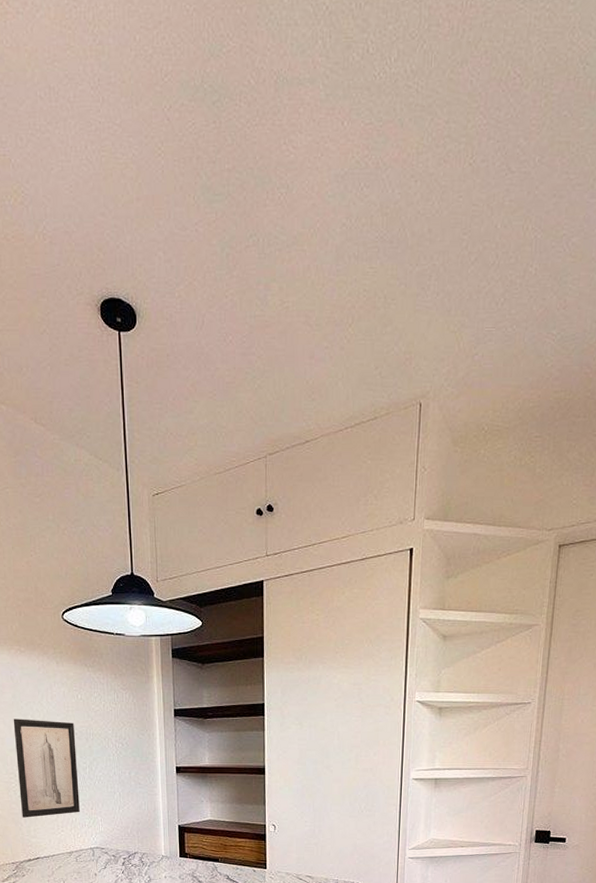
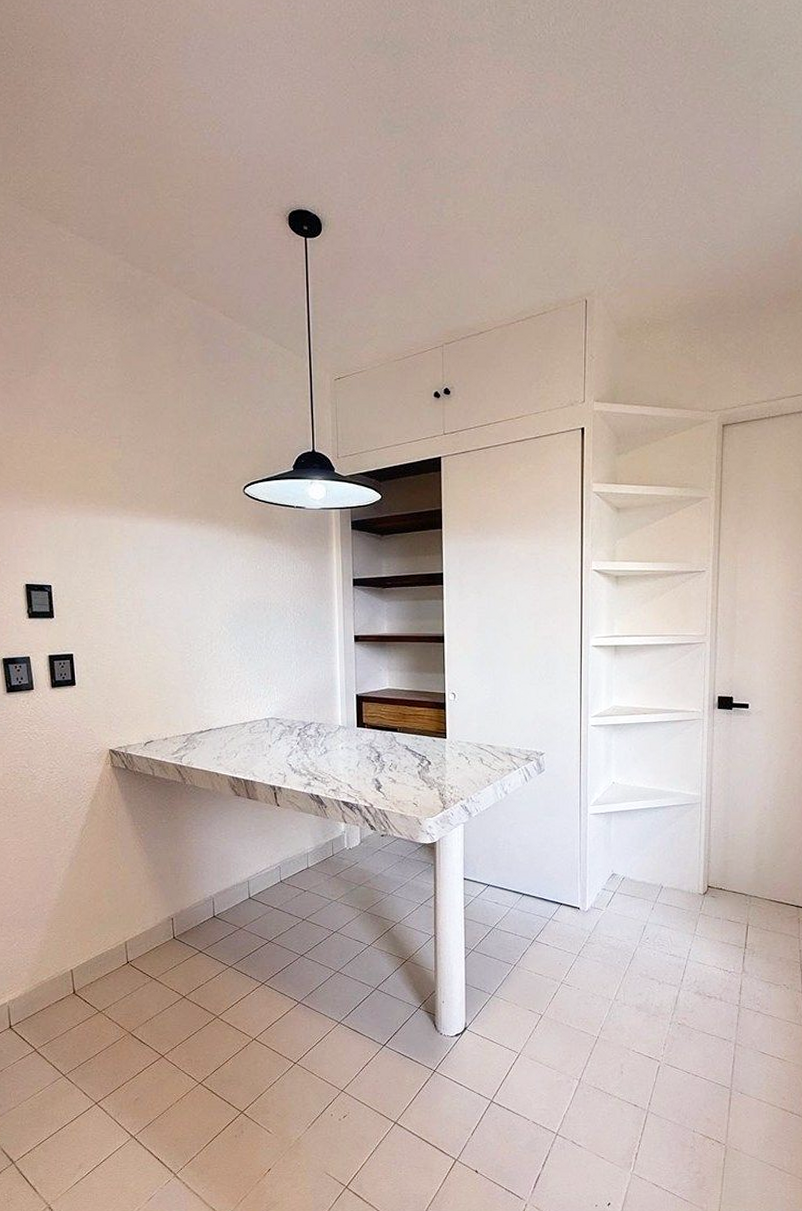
wall art: present [13,718,80,818] -> none [190,589,255,688]

